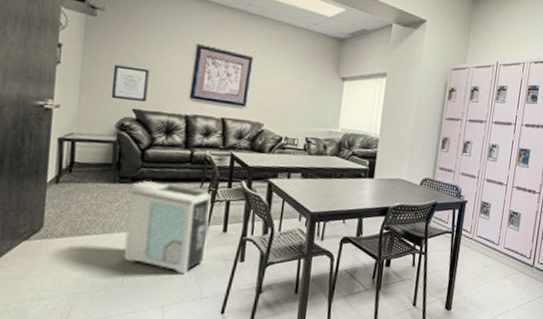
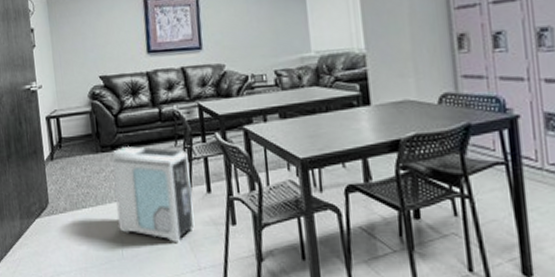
wall art: present [111,64,149,102] -> none [76,33,110,70]

